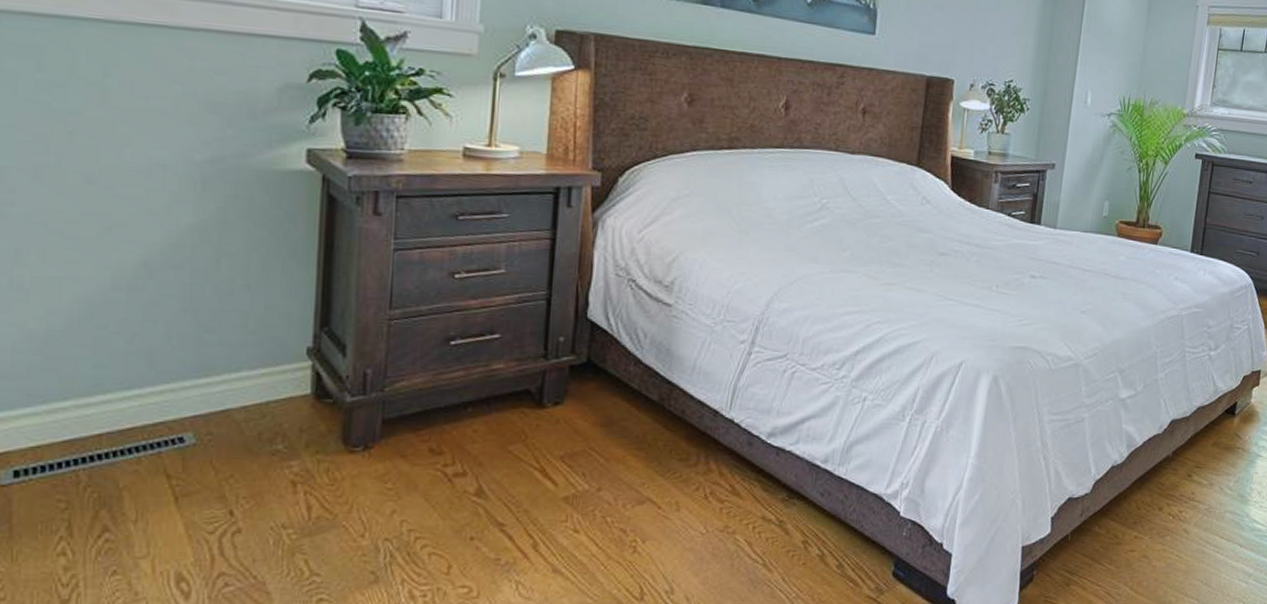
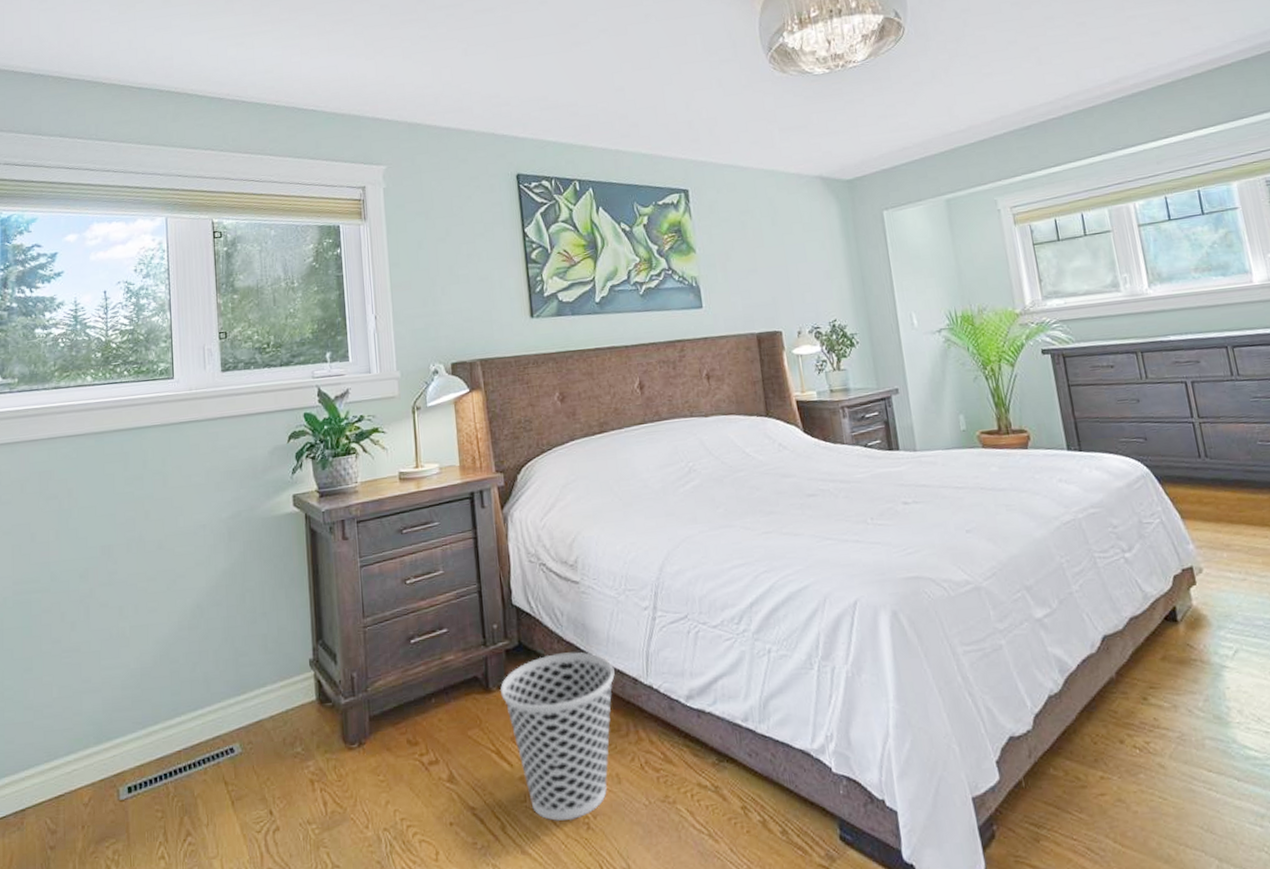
wastebasket: none [556,376,695,544] -> present [500,652,615,821]

